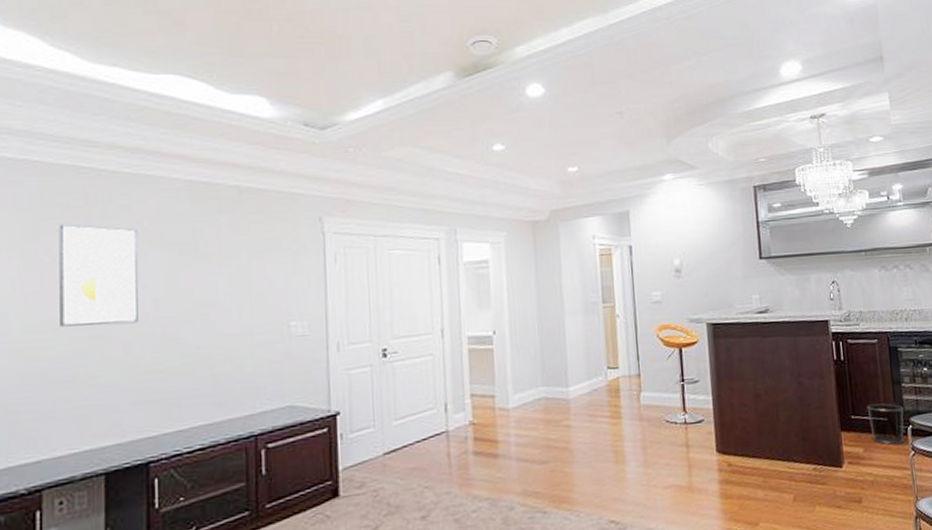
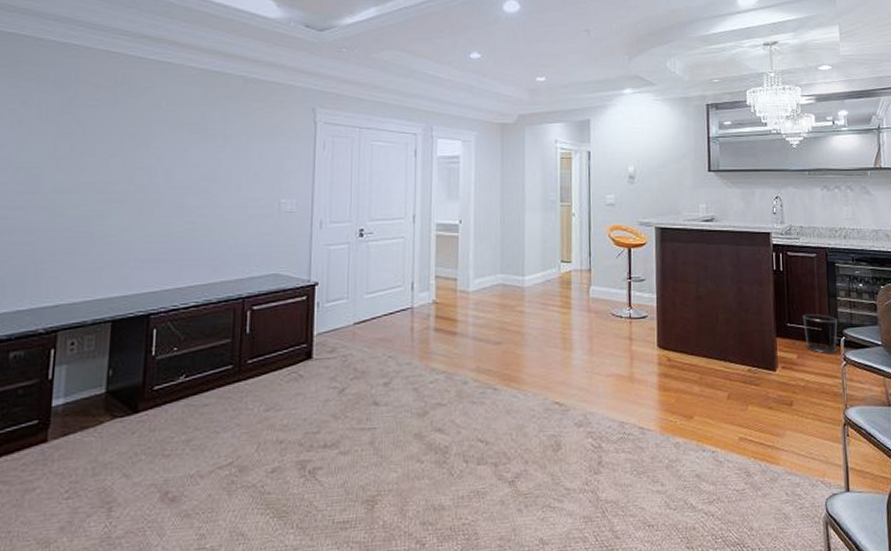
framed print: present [59,223,139,327] -> none [84,100,156,191]

